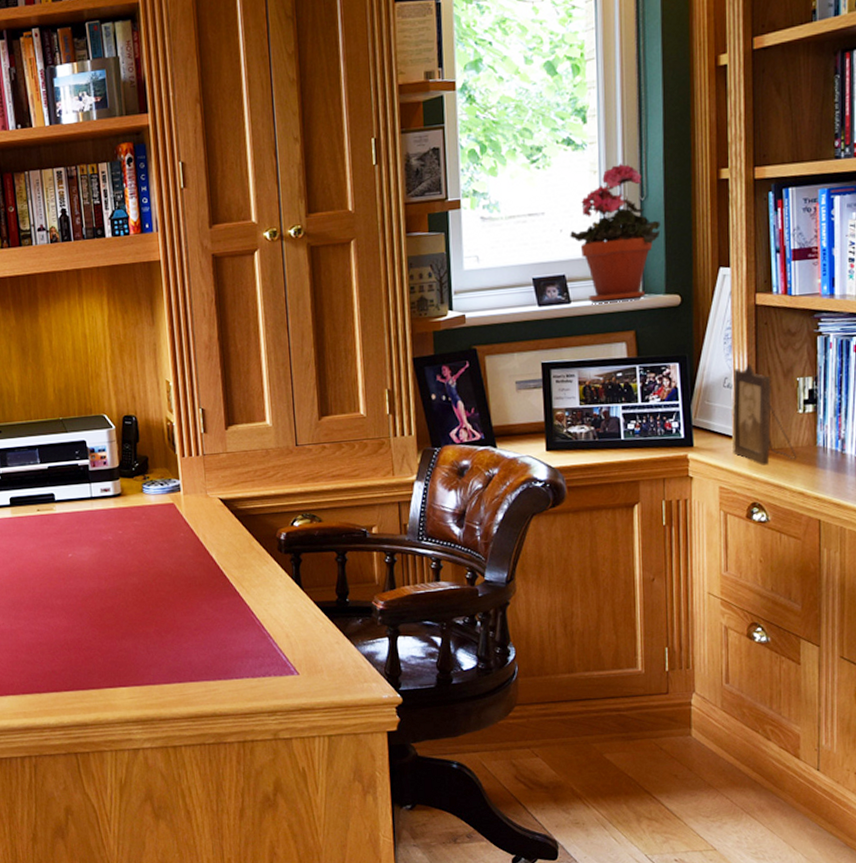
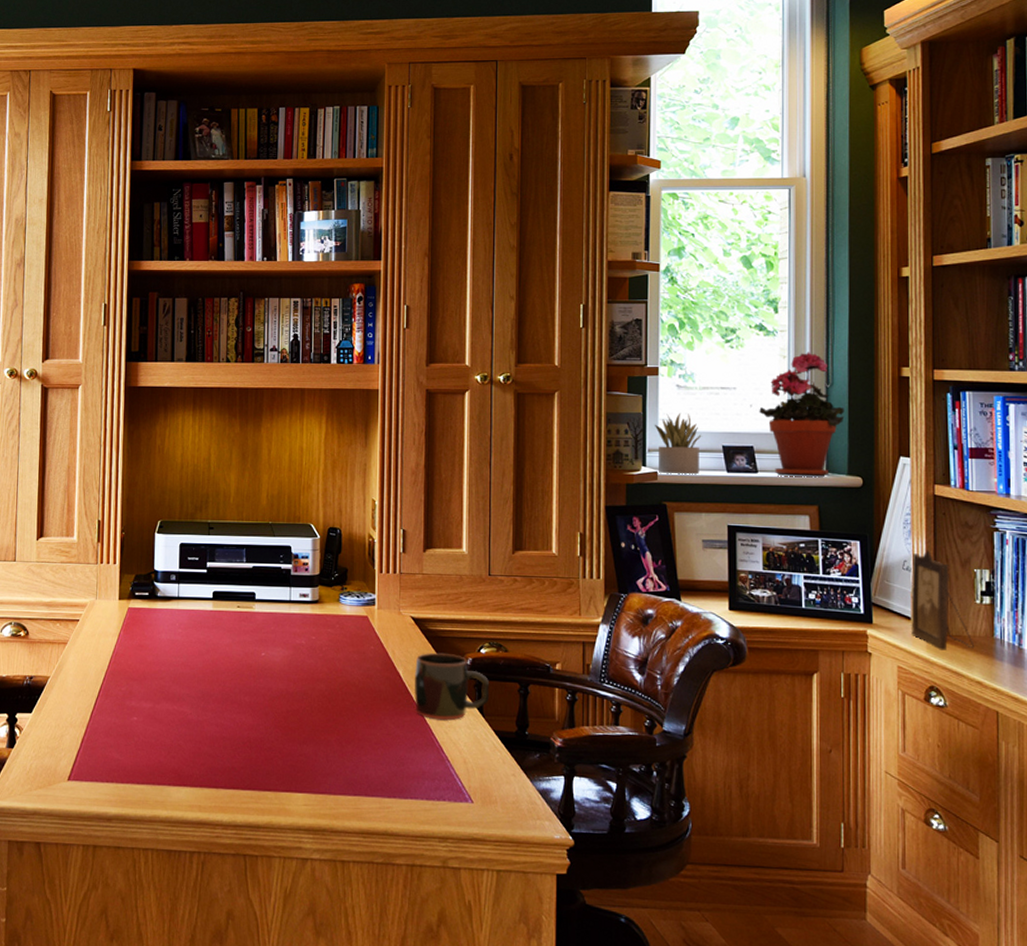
mug: none [228,530,307,598] -> present [415,652,490,720]
succulent plant: none [460,247,510,317] -> present [655,413,702,475]

